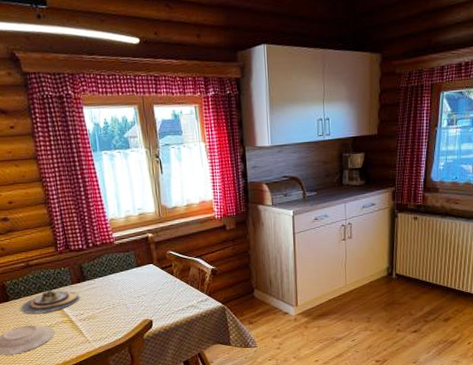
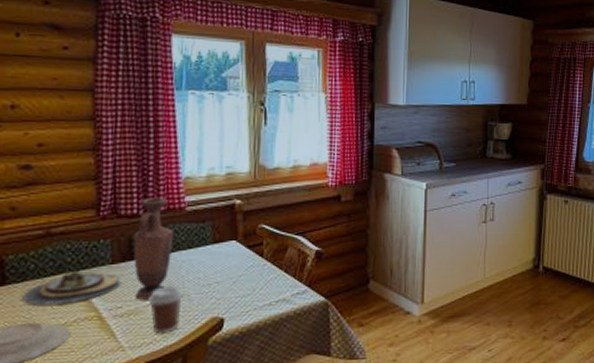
vase: none [82,235,110,309] -> present [133,197,174,300]
coffee cup: none [99,298,123,331] -> present [147,286,184,334]

